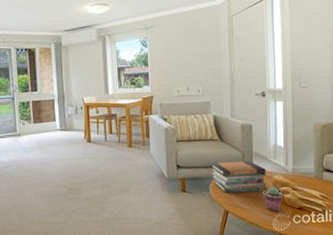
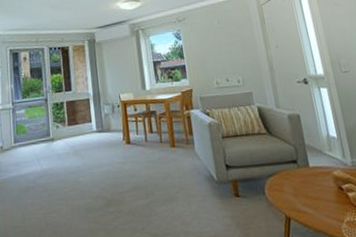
book stack: present [211,160,266,193] -> none [263,155,328,195]
potted succulent: present [263,187,284,211] -> none [324,185,349,215]

